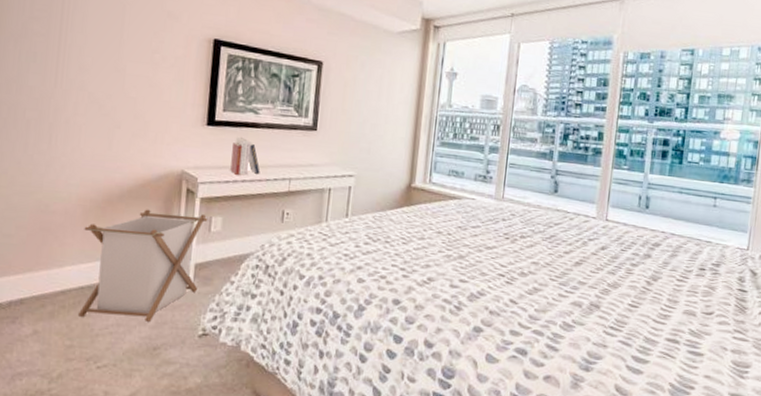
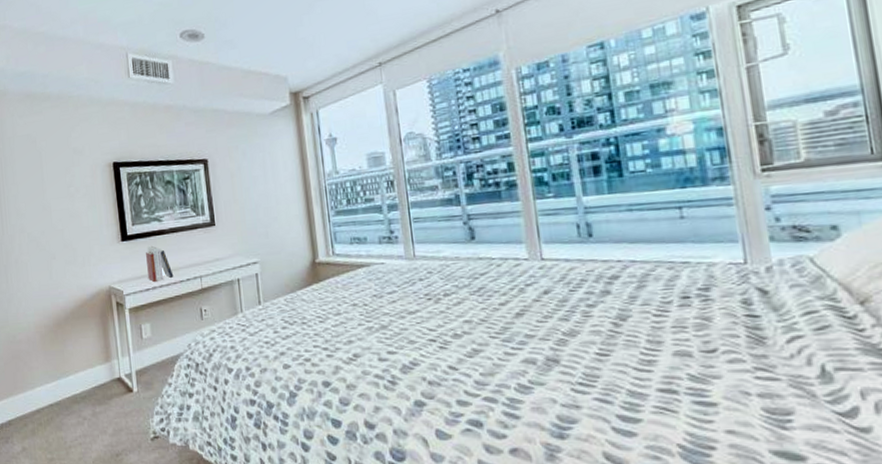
laundry basket: present [77,209,208,322] -> none [44,323,142,431]

